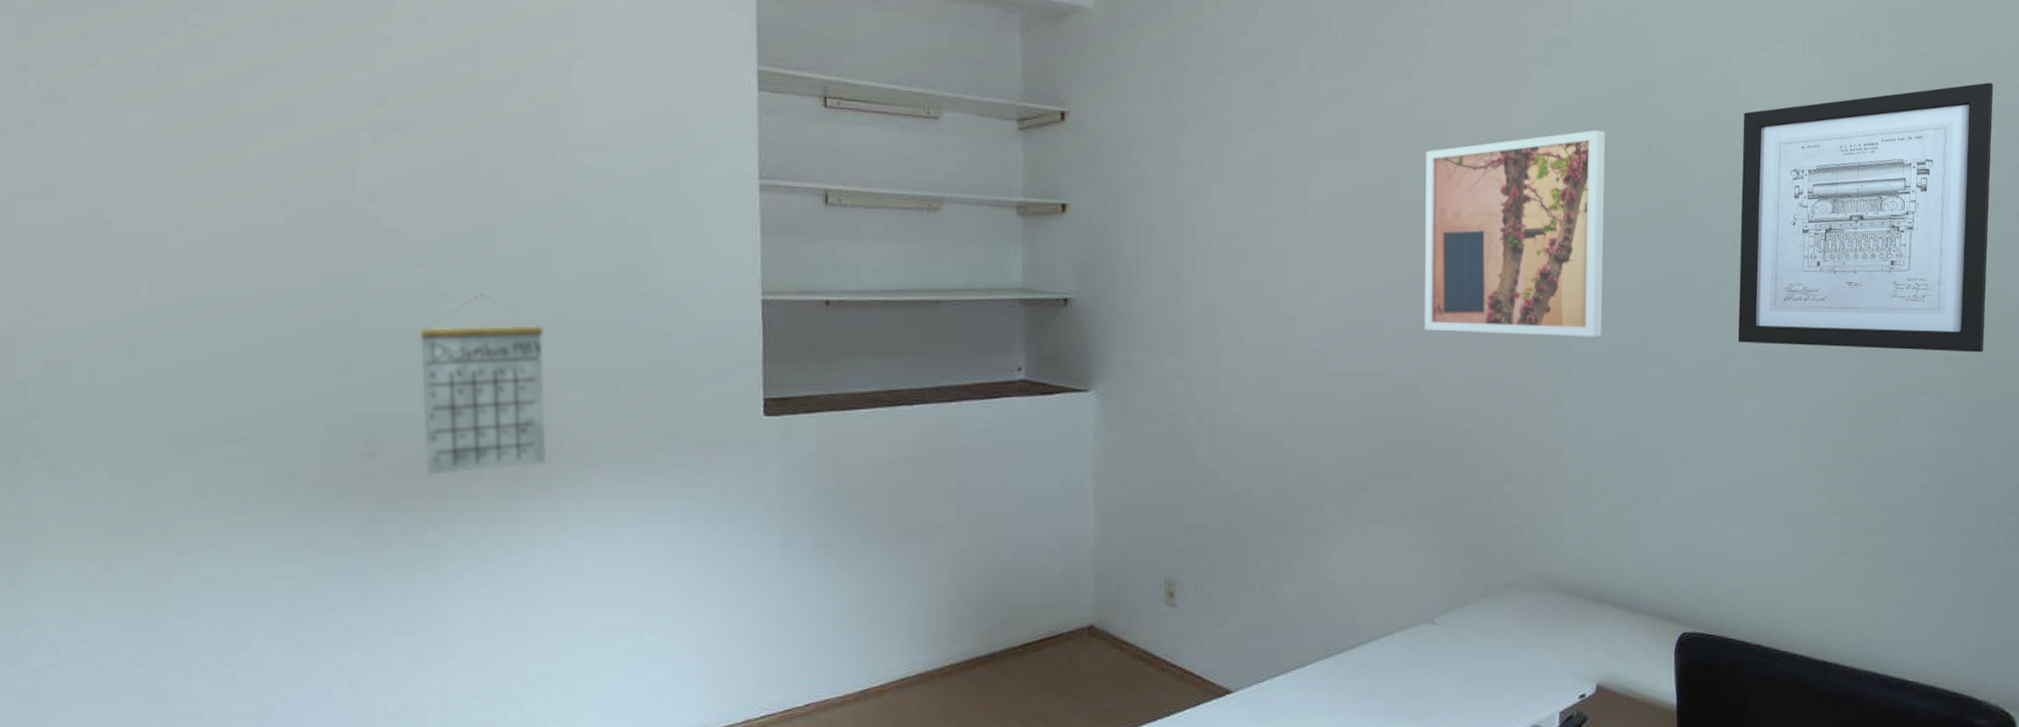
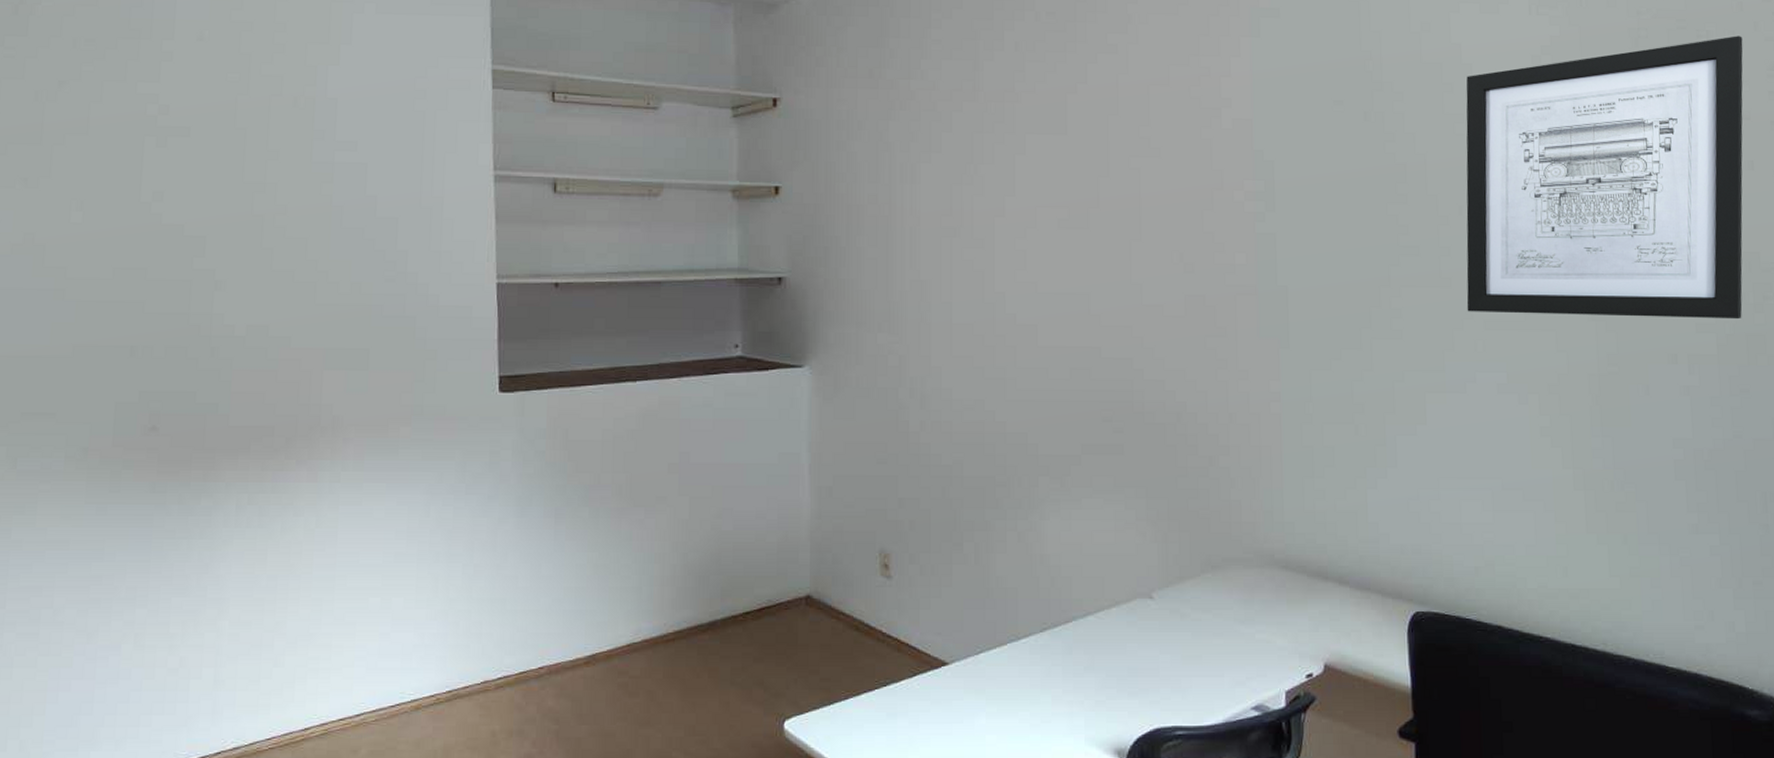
calendar: present [419,294,547,475] -> none [195,282,306,448]
wall art: present [1424,129,1606,337] -> none [1133,98,1321,308]

